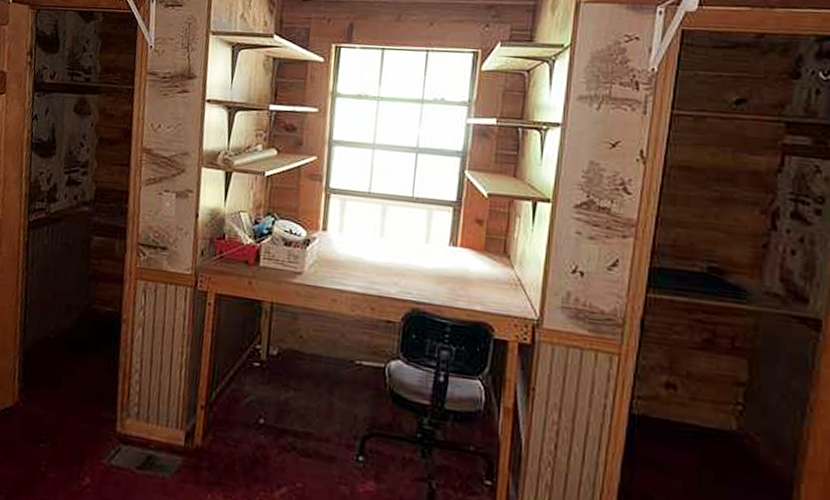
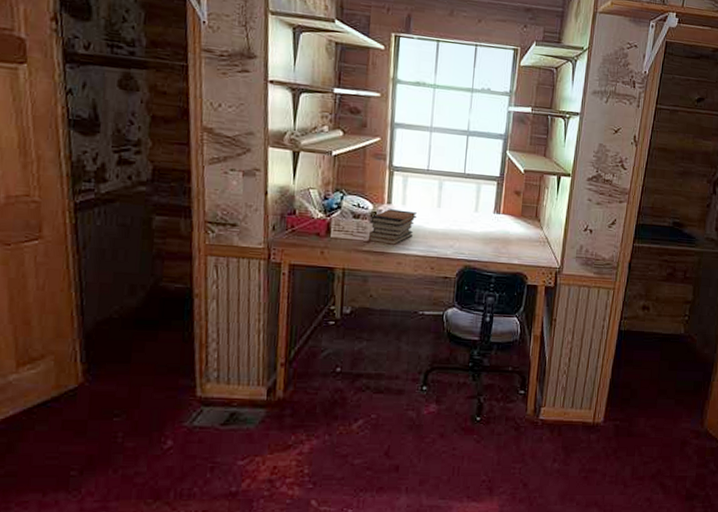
book stack: none [299,236,355,279] -> present [368,209,417,245]

